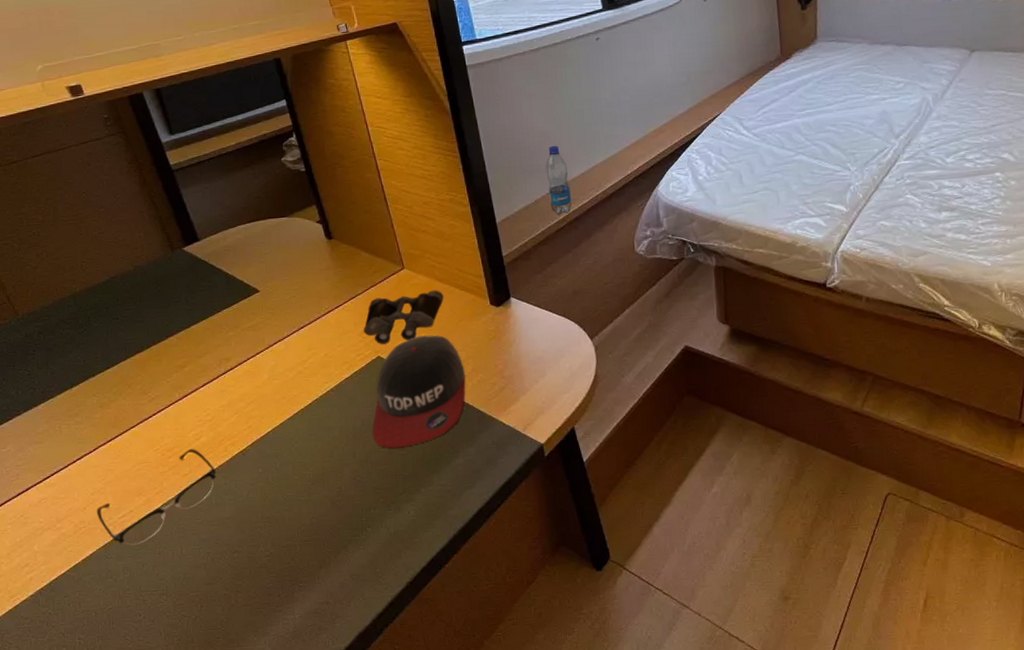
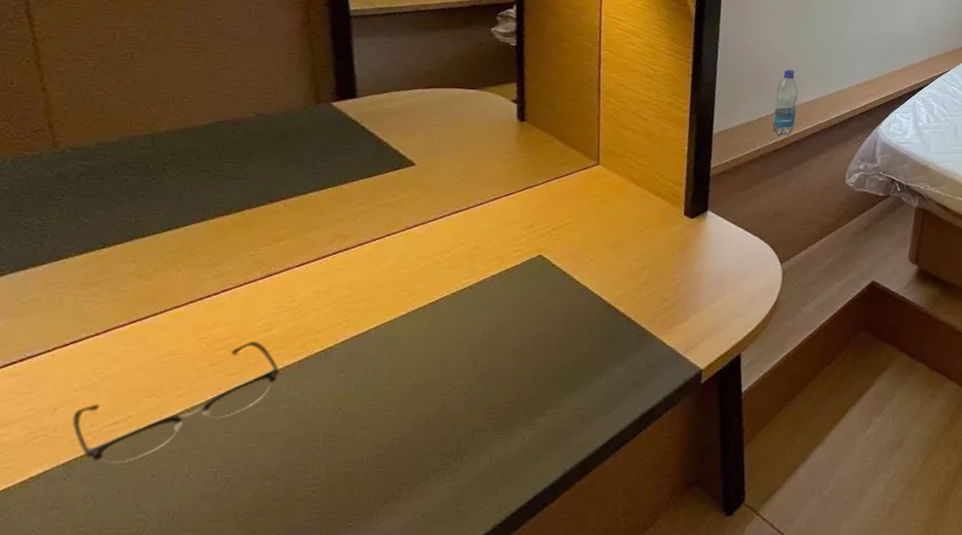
binoculars: present [364,290,444,344] -> none [531,191,636,242]
cap: present [372,334,466,449] -> none [504,238,637,361]

